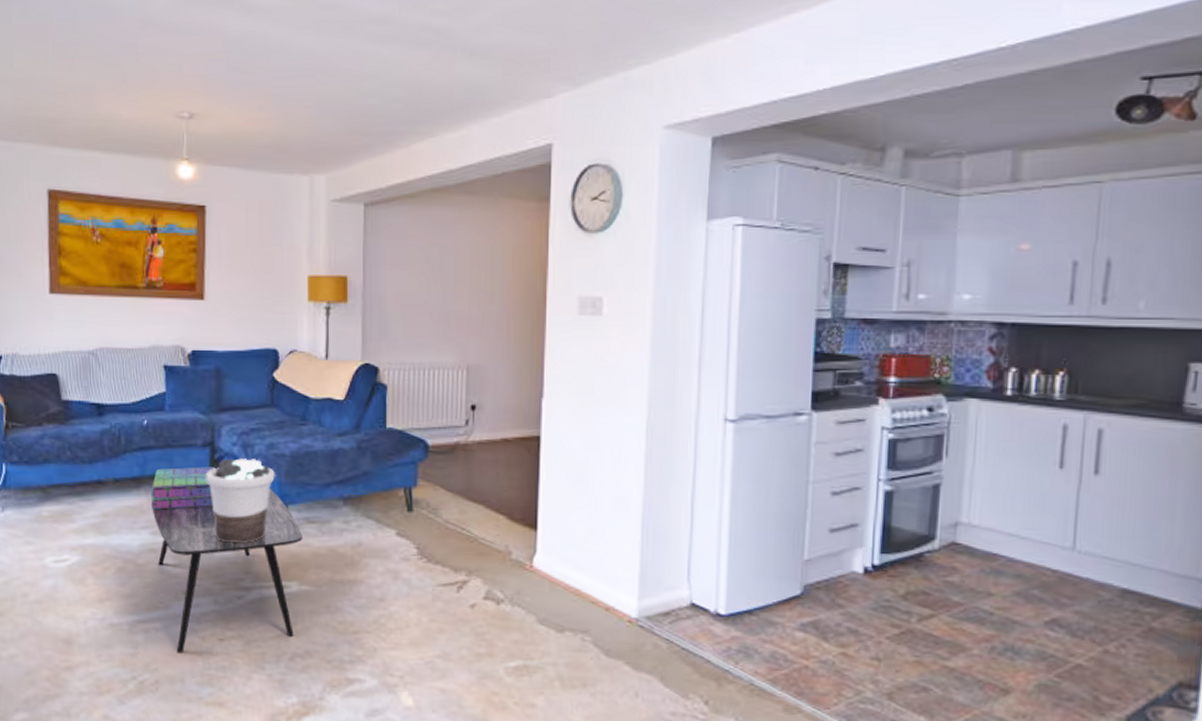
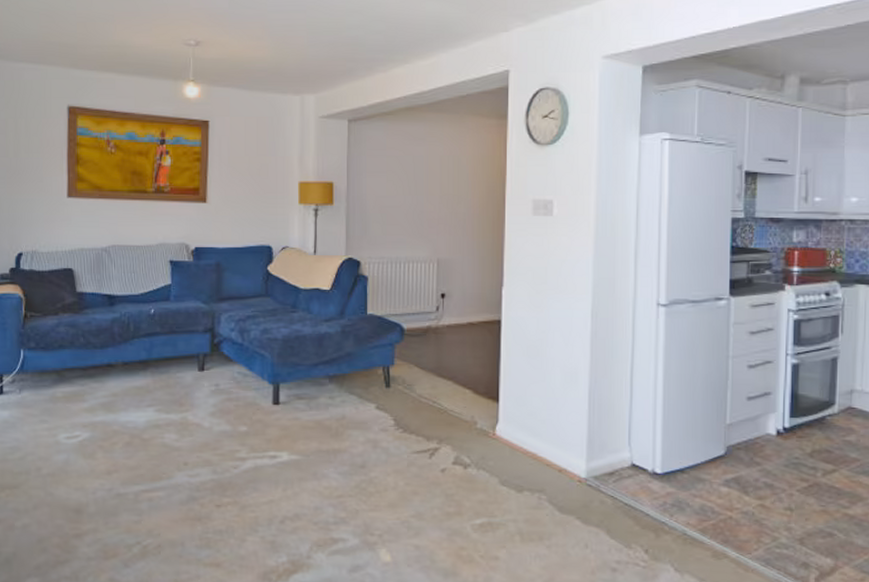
stack of books: present [150,467,215,510] -> none [156,350,215,389]
coffee table: present [151,480,303,653] -> none [156,363,293,519]
potted plant: present [206,458,276,543] -> none [207,342,270,418]

